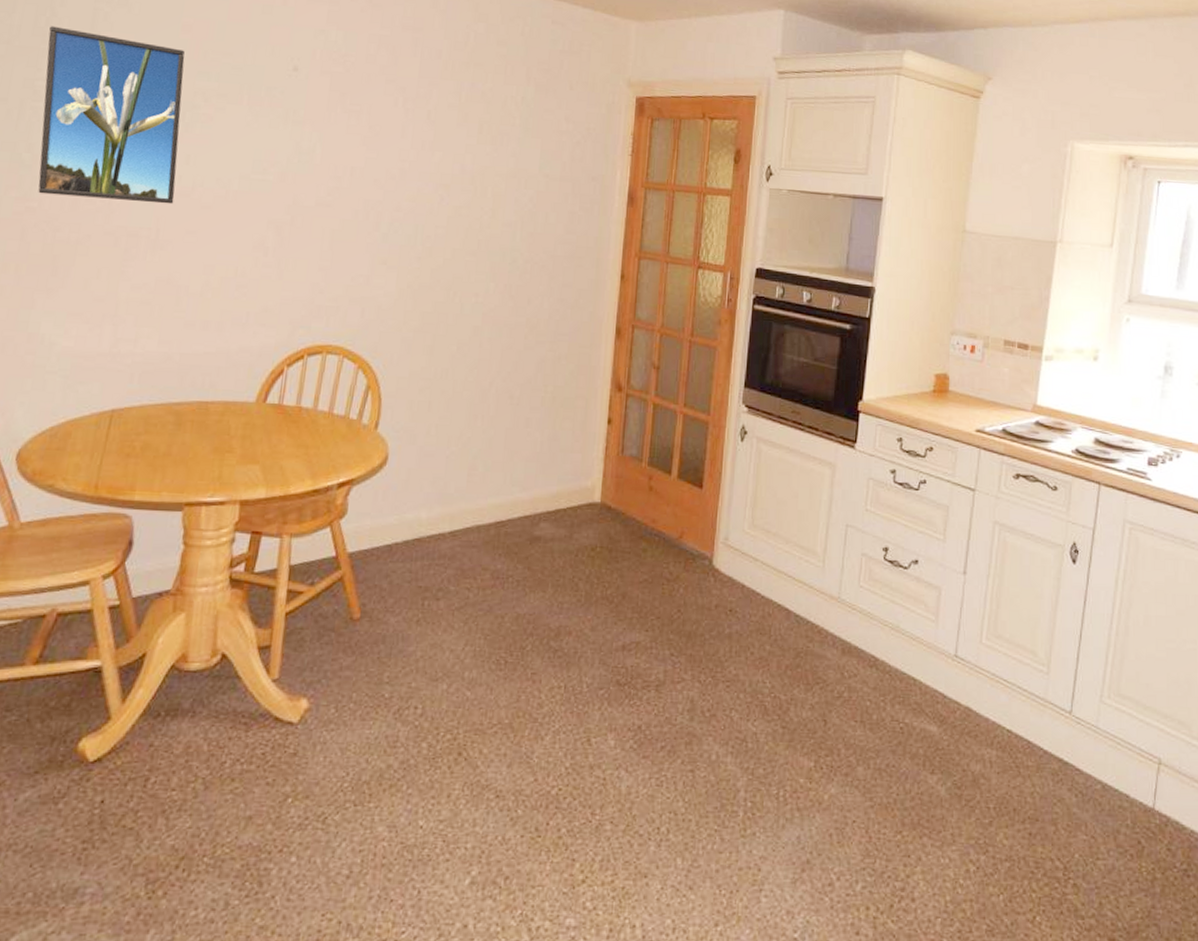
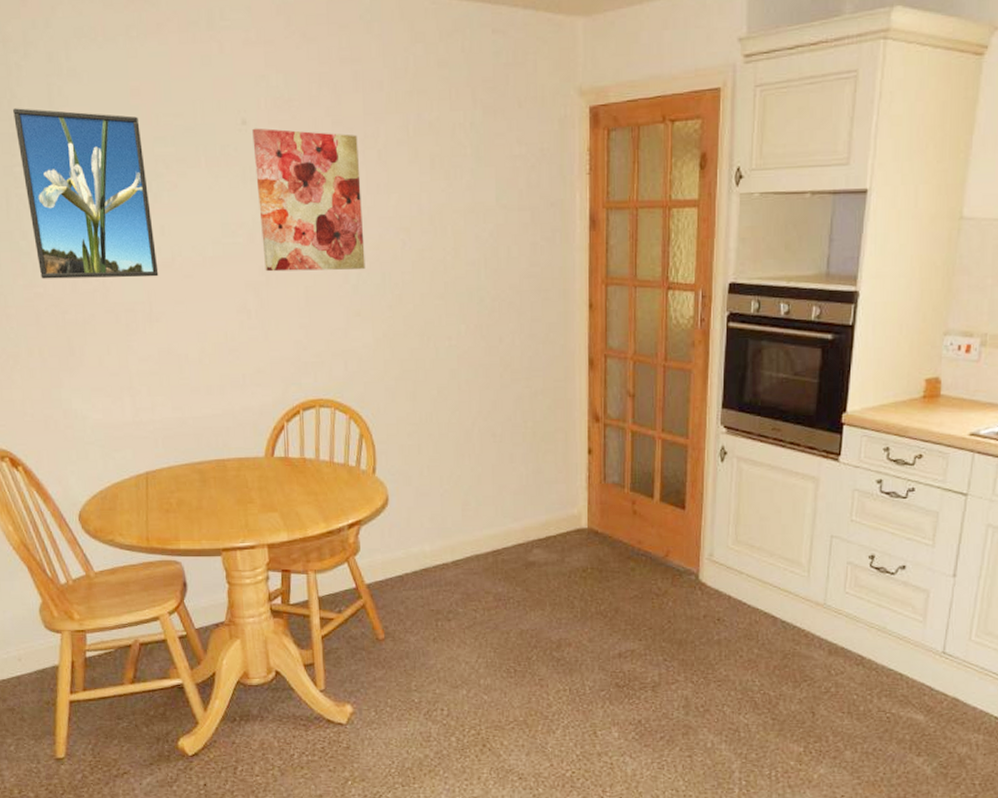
wall art: none [292,75,409,219] -> present [252,128,365,272]

